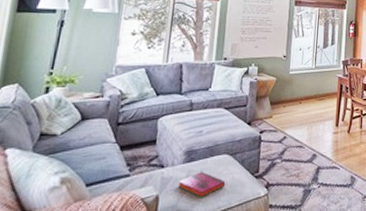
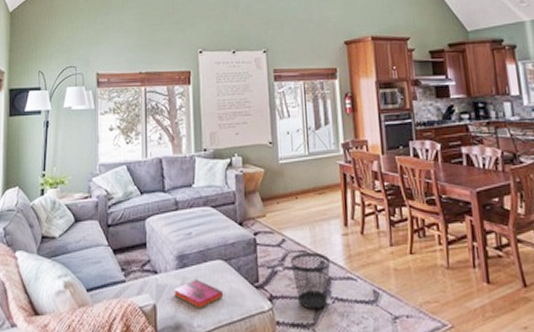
wastebasket: none [288,147,321,194] -> present [290,252,331,310]

